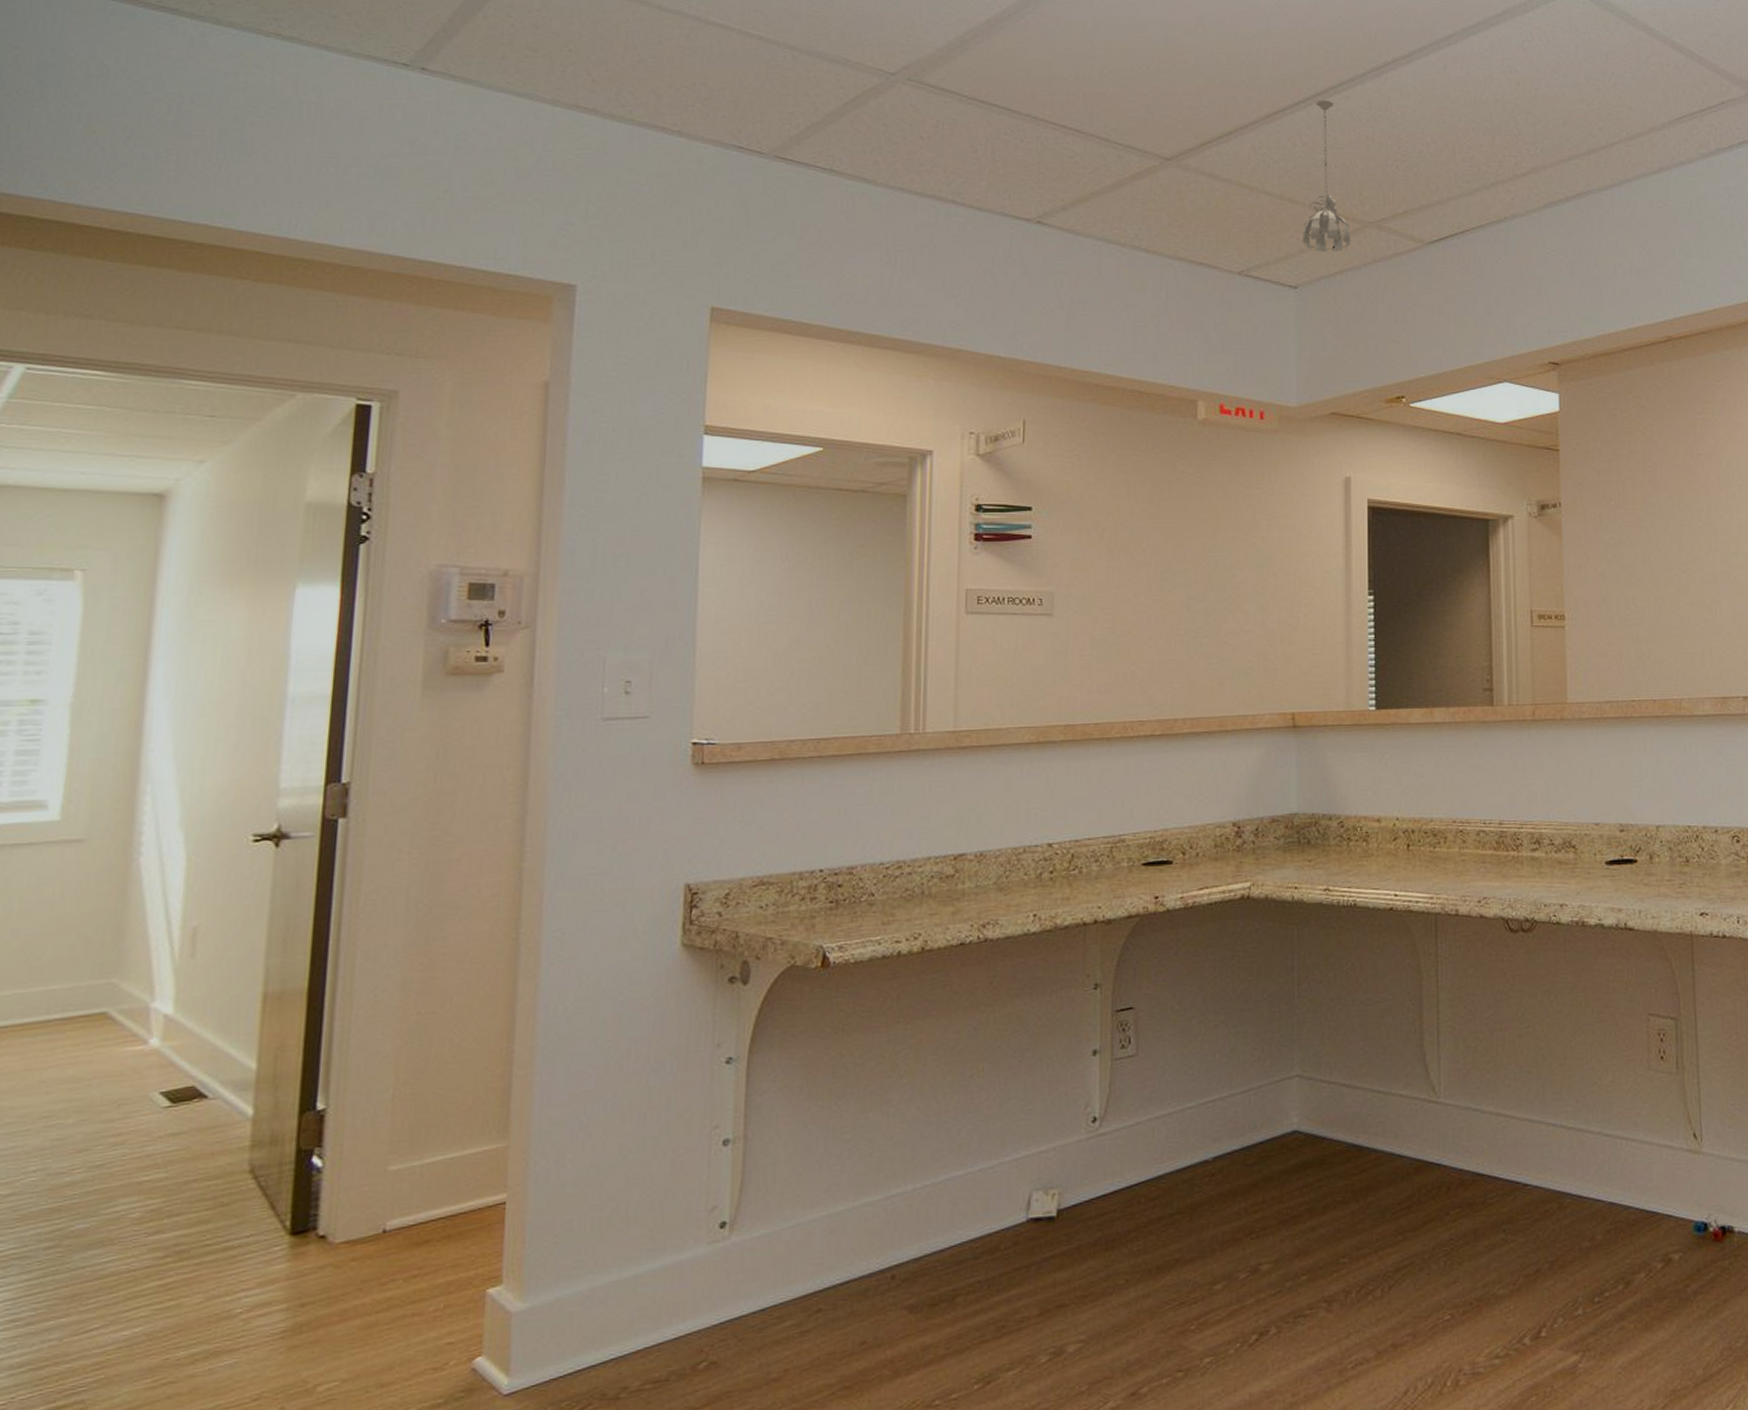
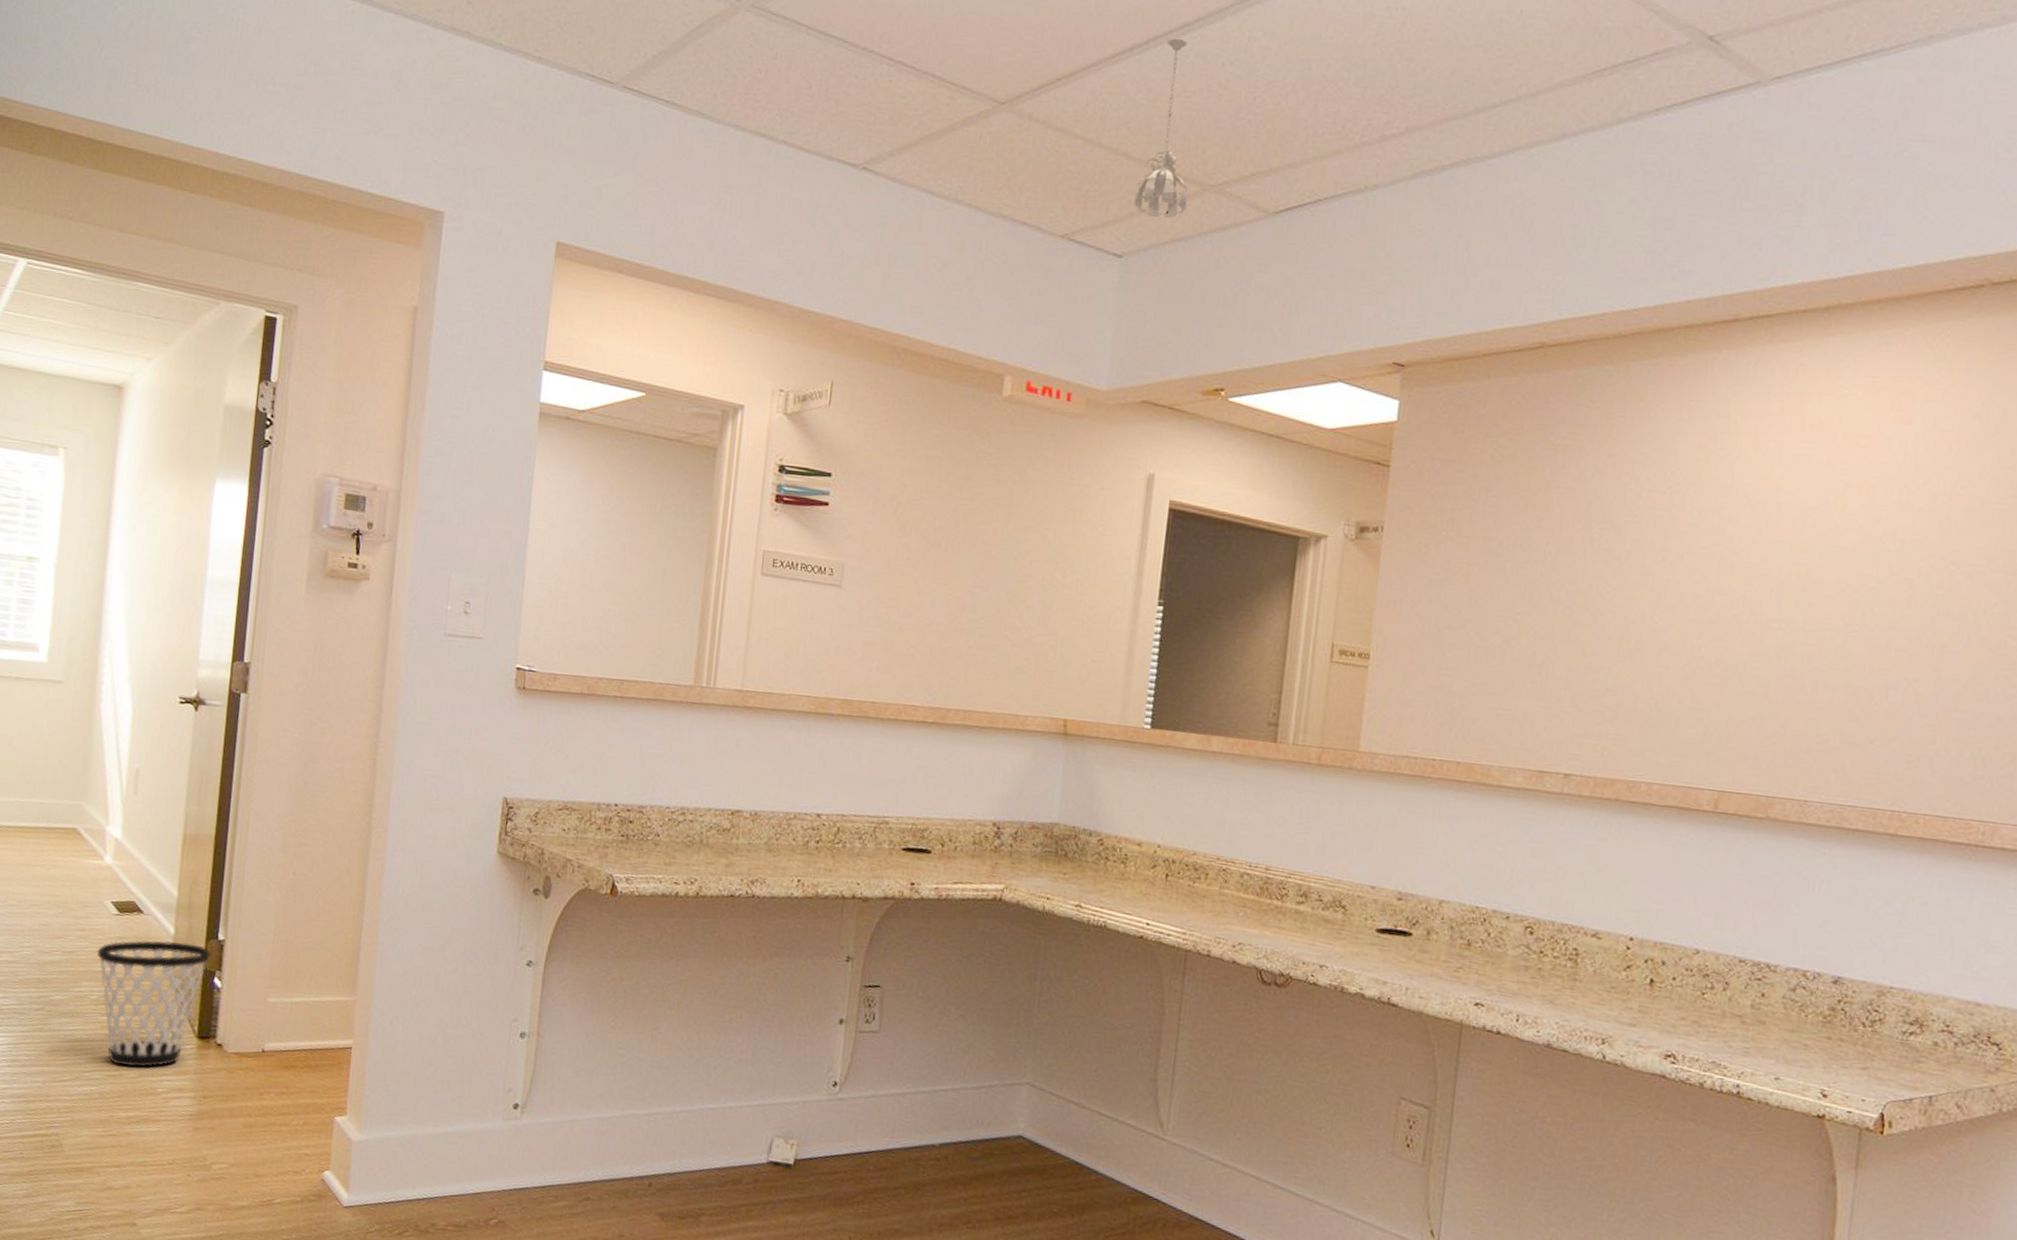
wastebasket: none [139,1122,306,1293] -> present [96,940,211,1068]

